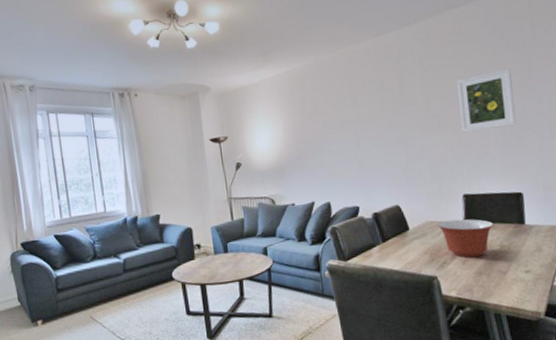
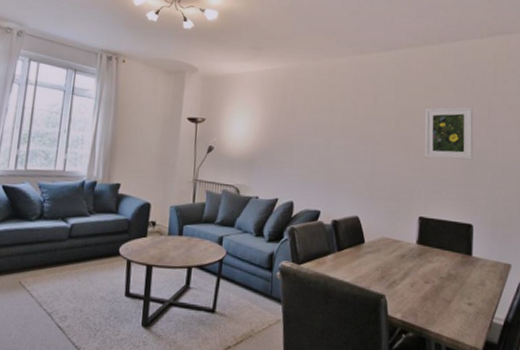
mixing bowl: present [438,219,494,257] -> none [392,239,444,281]

